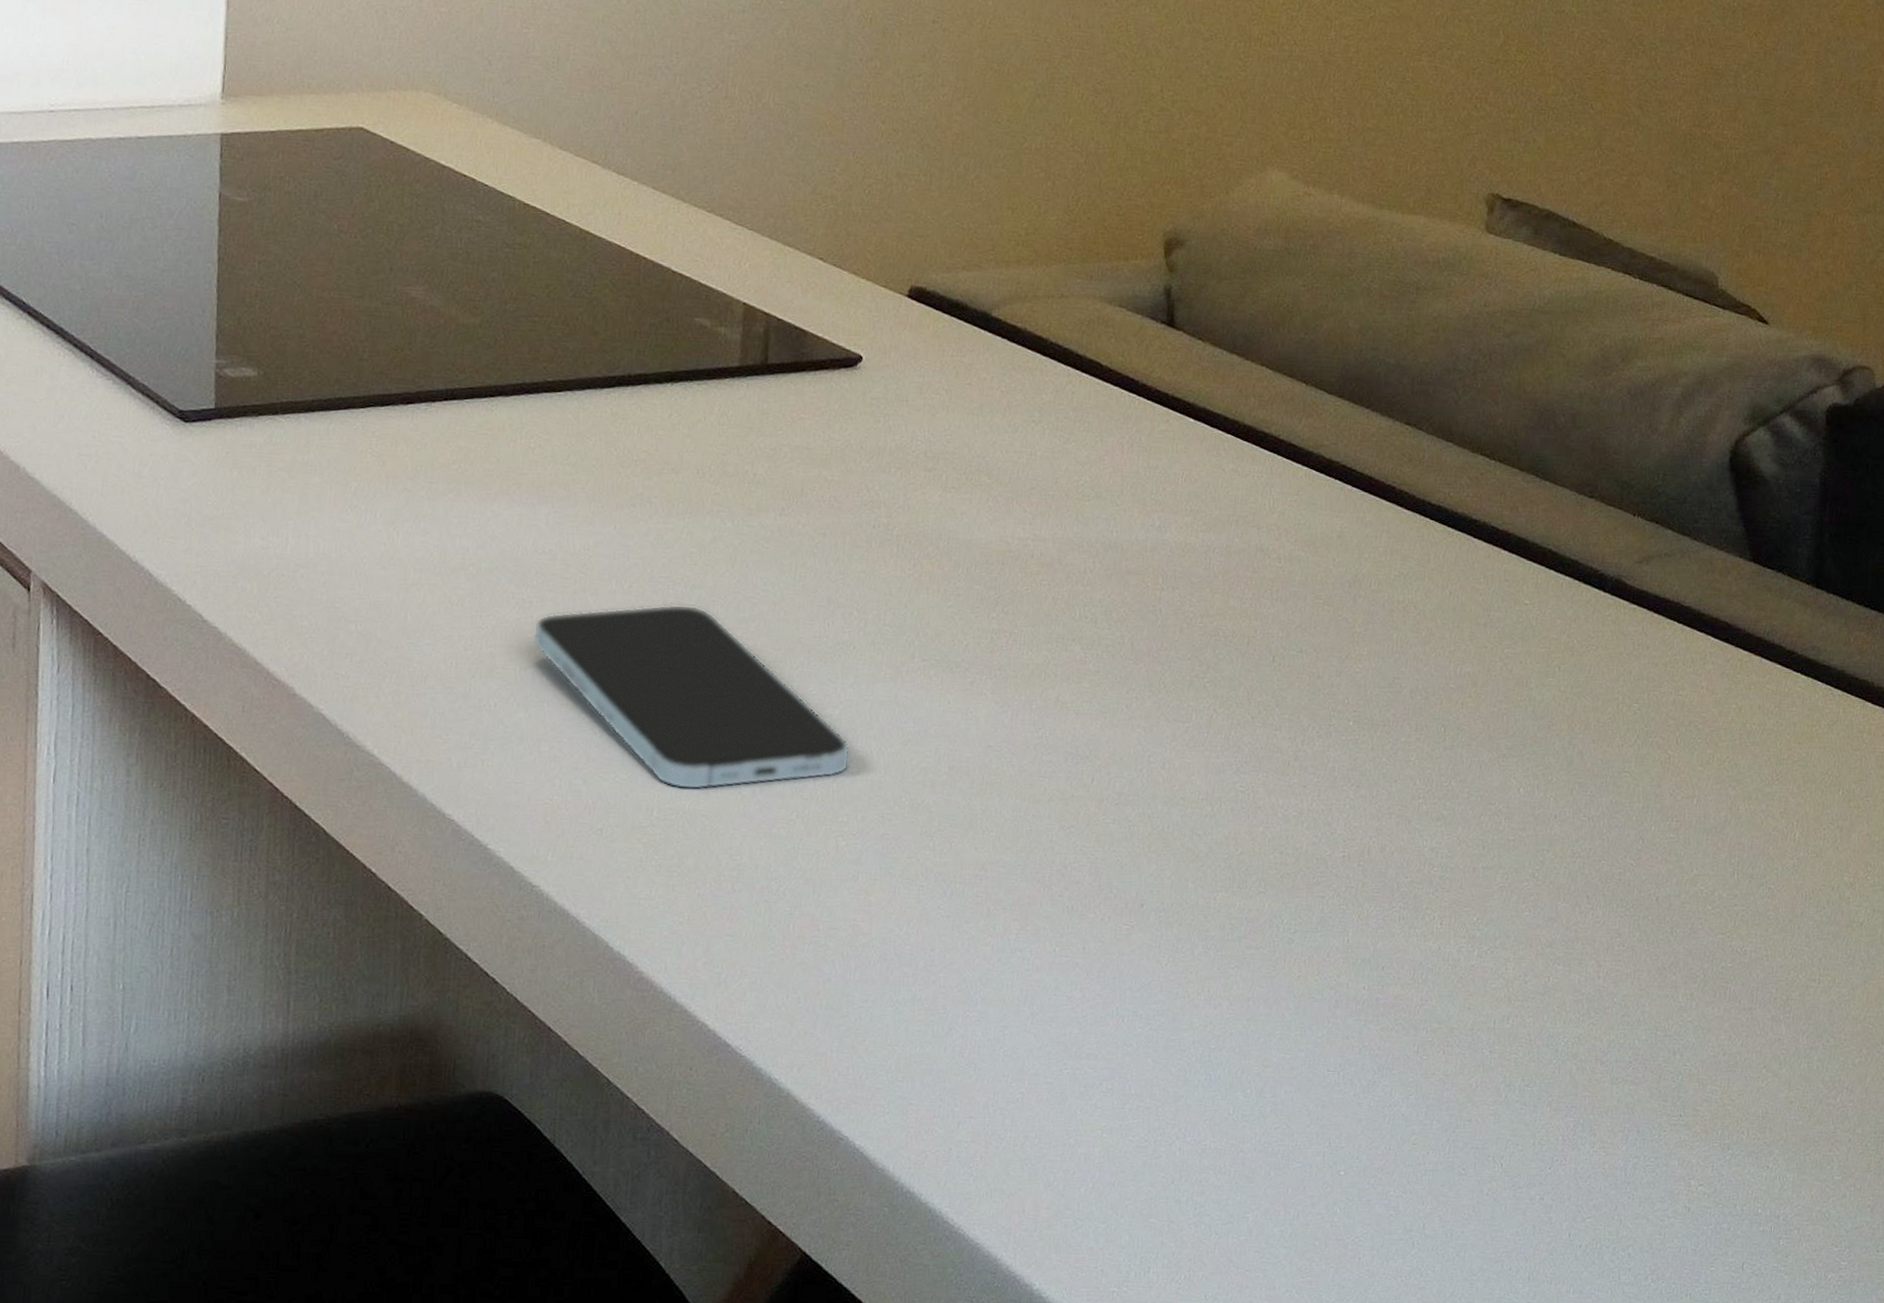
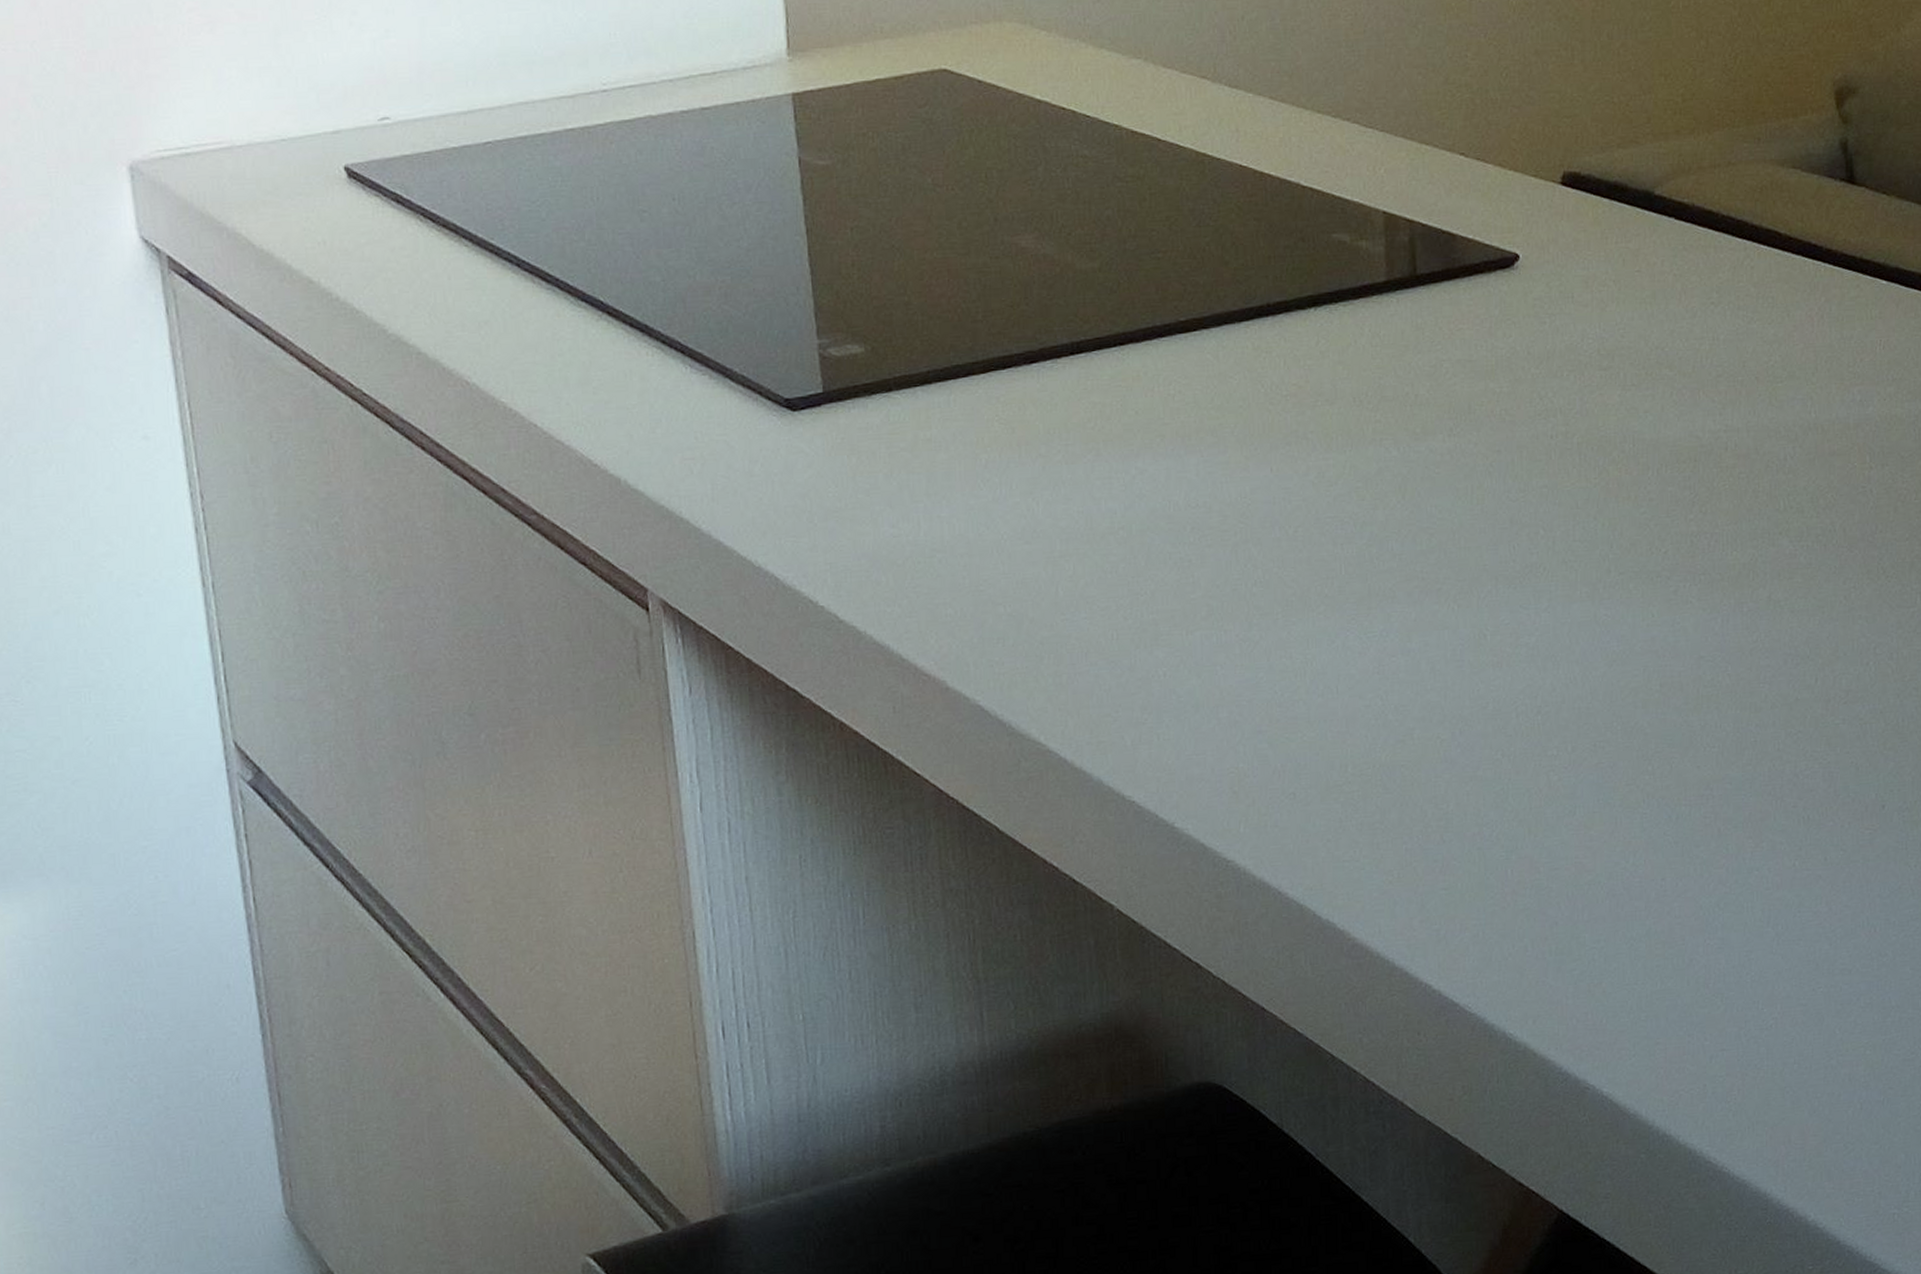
smartphone: present [533,604,851,790] -> none [1196,543,1553,741]

